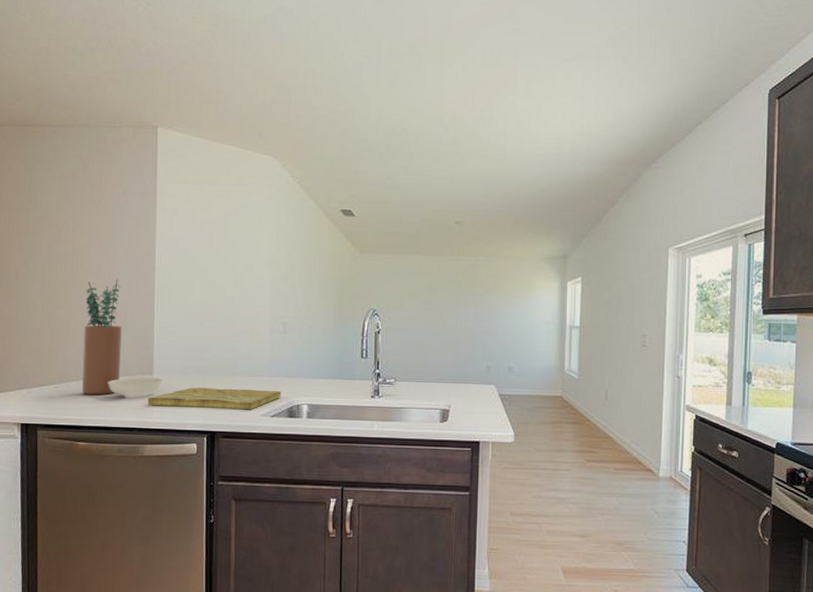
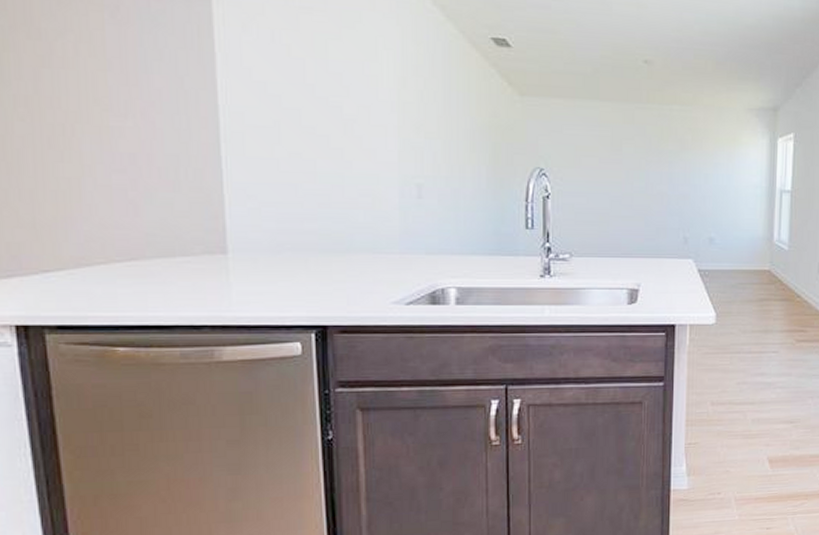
vase: present [81,279,122,395] -> none [106,121,174,283]
bowl: present [108,377,163,399] -> none [156,257,243,286]
cutting board: present [147,387,281,410] -> none [221,270,419,297]

